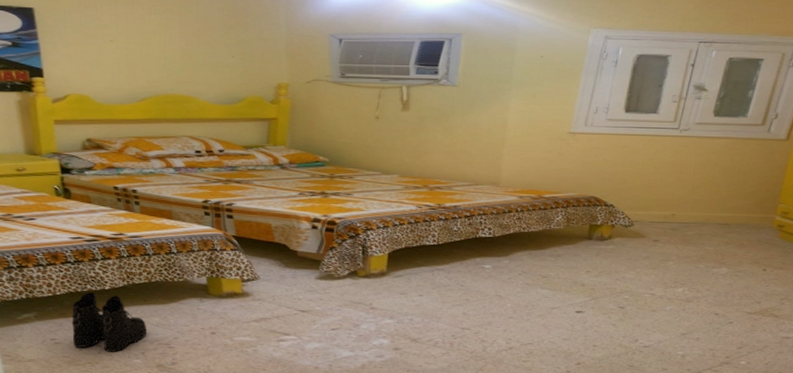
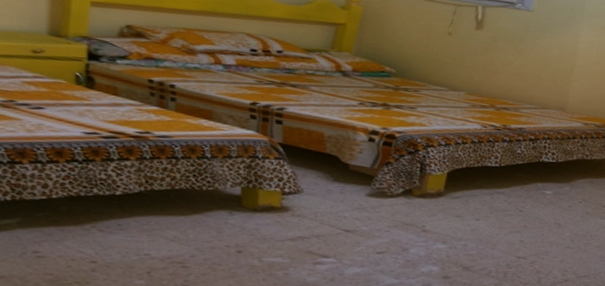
boots: present [72,292,147,352] -> none [61,197,160,271]

